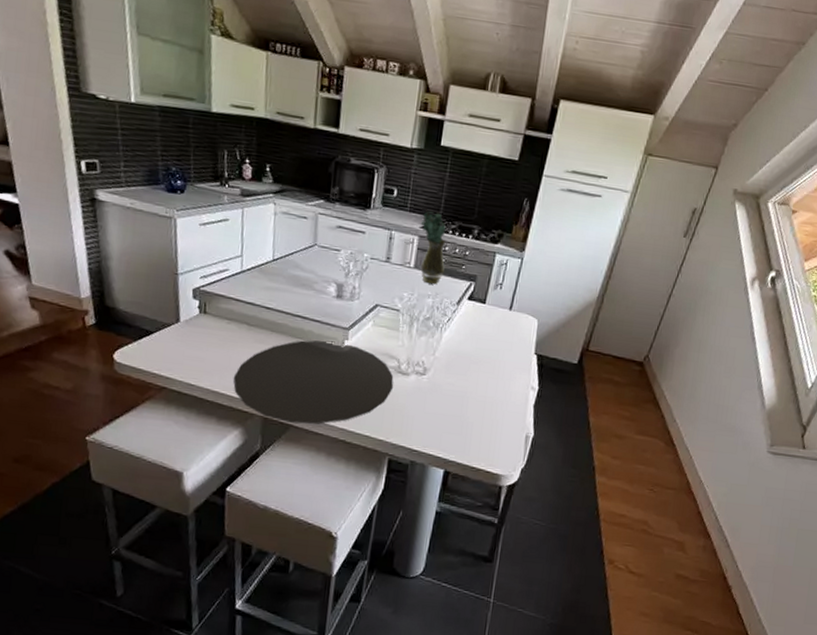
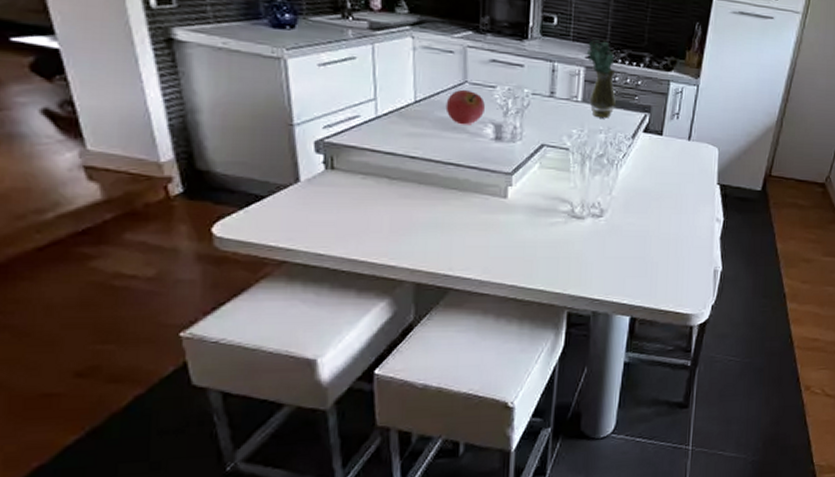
placemat: present [233,340,393,424] -> none [374,189,567,286]
fruit: none [297,251,331,283] -> present [445,89,486,125]

